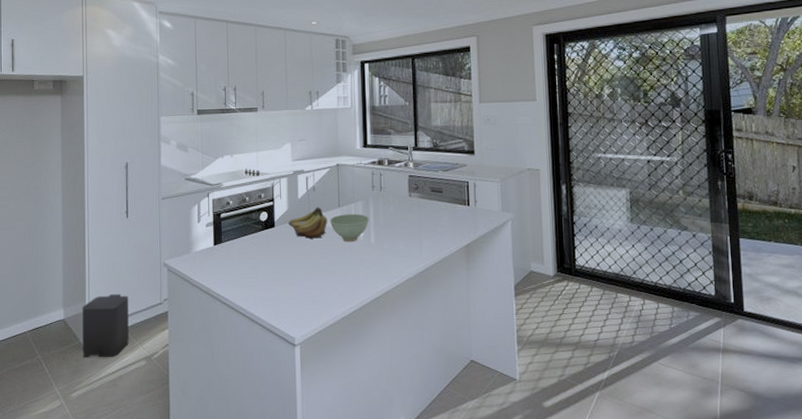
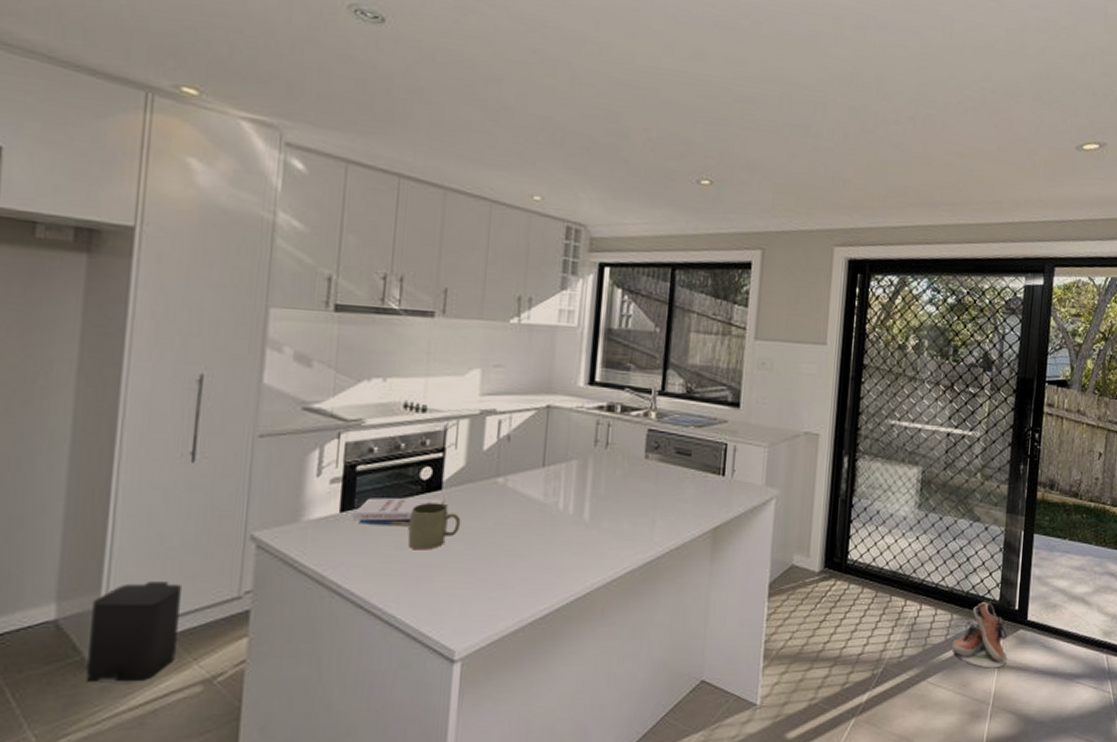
books: none [222,233,280,254] -> present [353,497,449,527]
mug: none [256,236,289,269] -> present [407,502,461,550]
fruit: present [287,207,327,239] -> none [462,464,524,509]
bowl: present [329,214,370,242] -> none [526,477,586,517]
shoe: none [677,296,729,352] -> present [952,601,1007,669]

